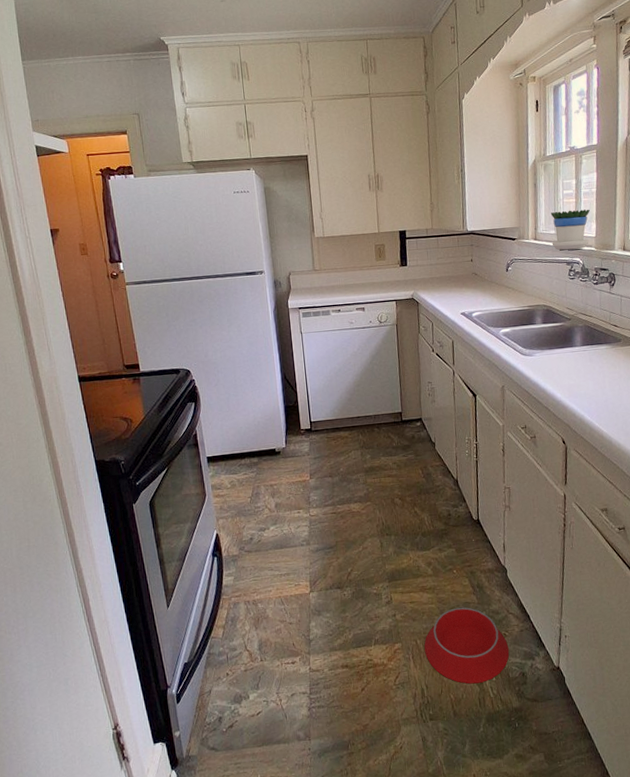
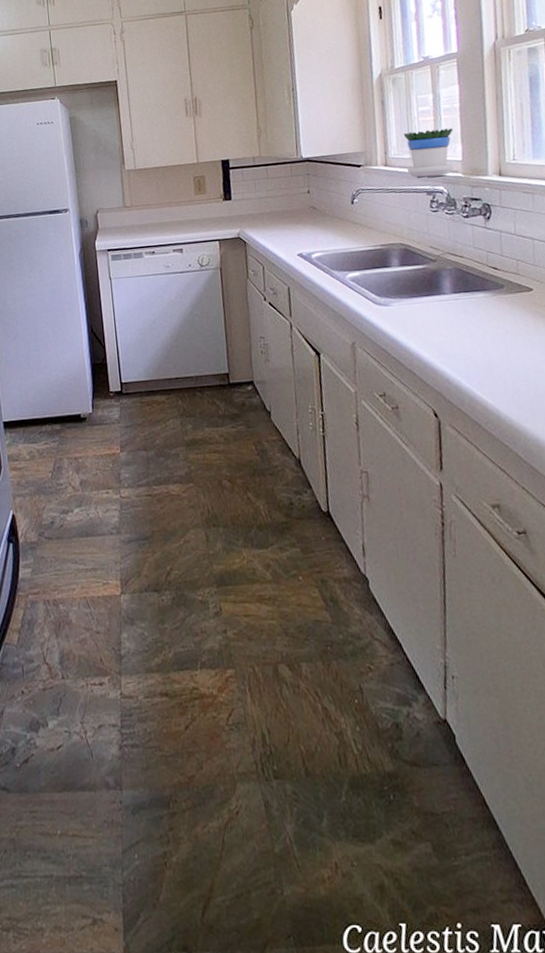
pet bowl: present [424,607,510,684] -> none [264,626,377,733]

